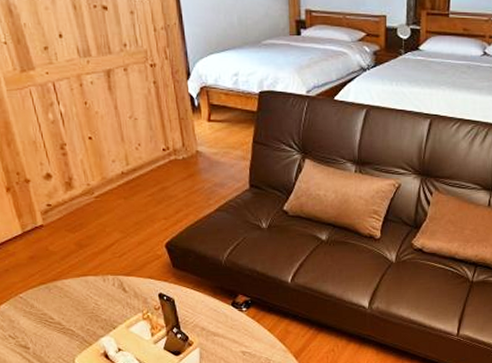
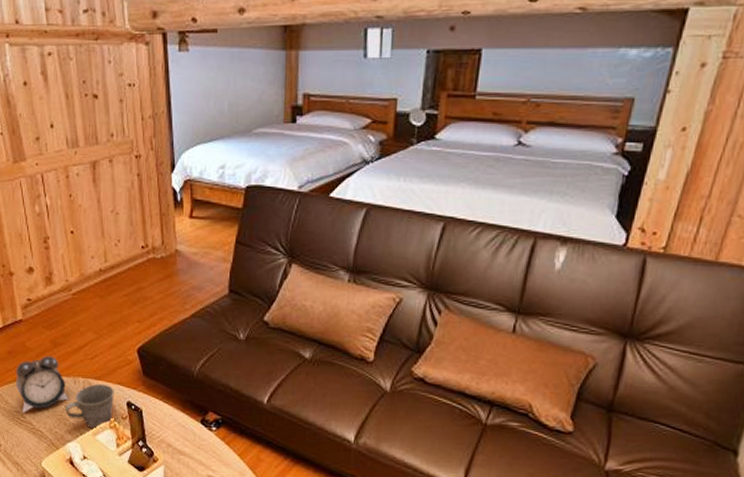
alarm clock: none [40,257,100,315] -> present [16,356,69,413]
mug: none [95,279,146,322] -> present [65,383,114,429]

